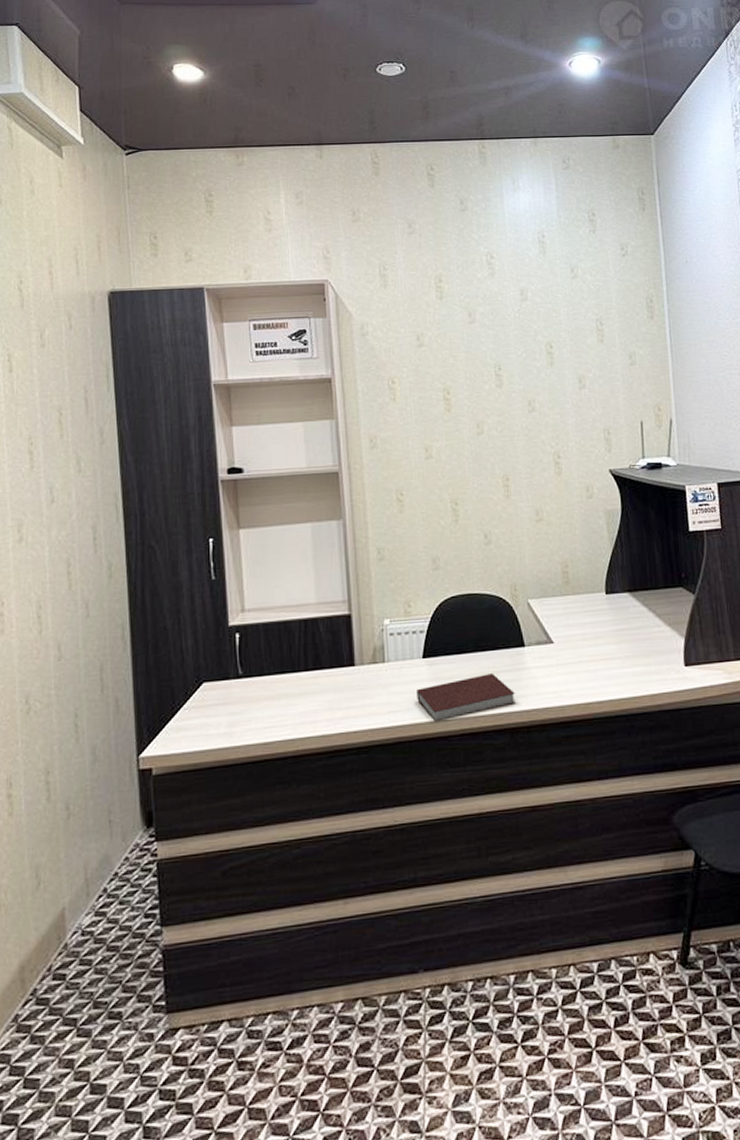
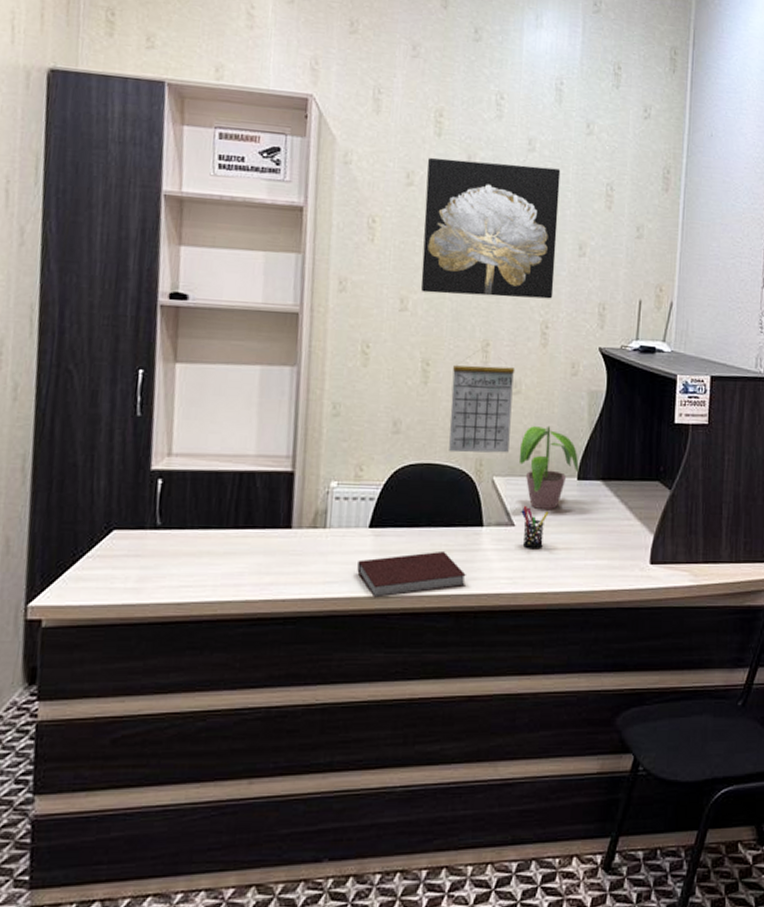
wall art: none [433,313,561,440] -> present [421,157,561,299]
calendar: none [479,482,539,582] -> present [449,347,515,453]
potted plant: none [548,547,606,626] -> present [518,425,579,510]
pen holder: none [558,623,584,664] -> present [521,505,549,550]

